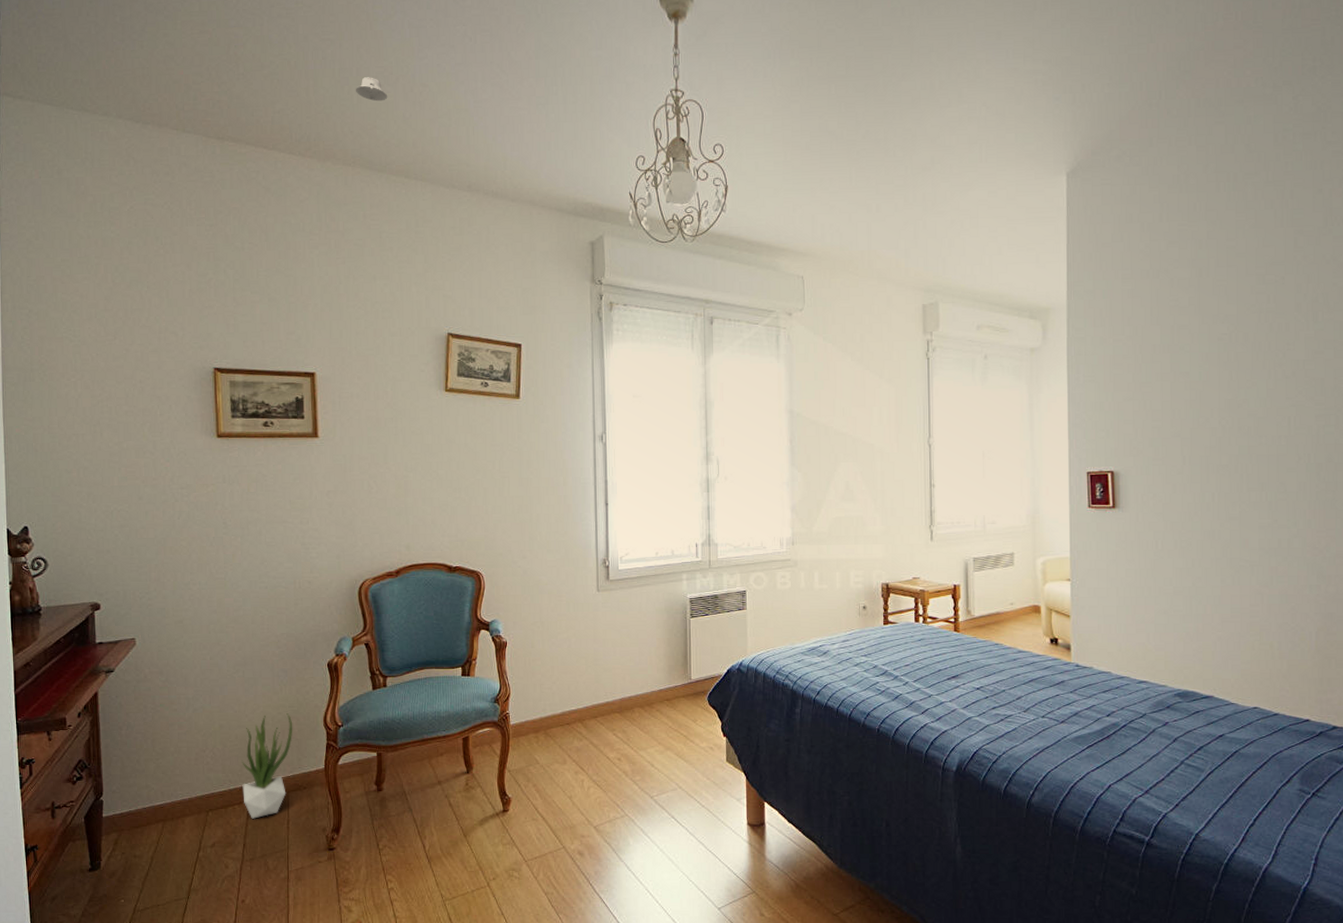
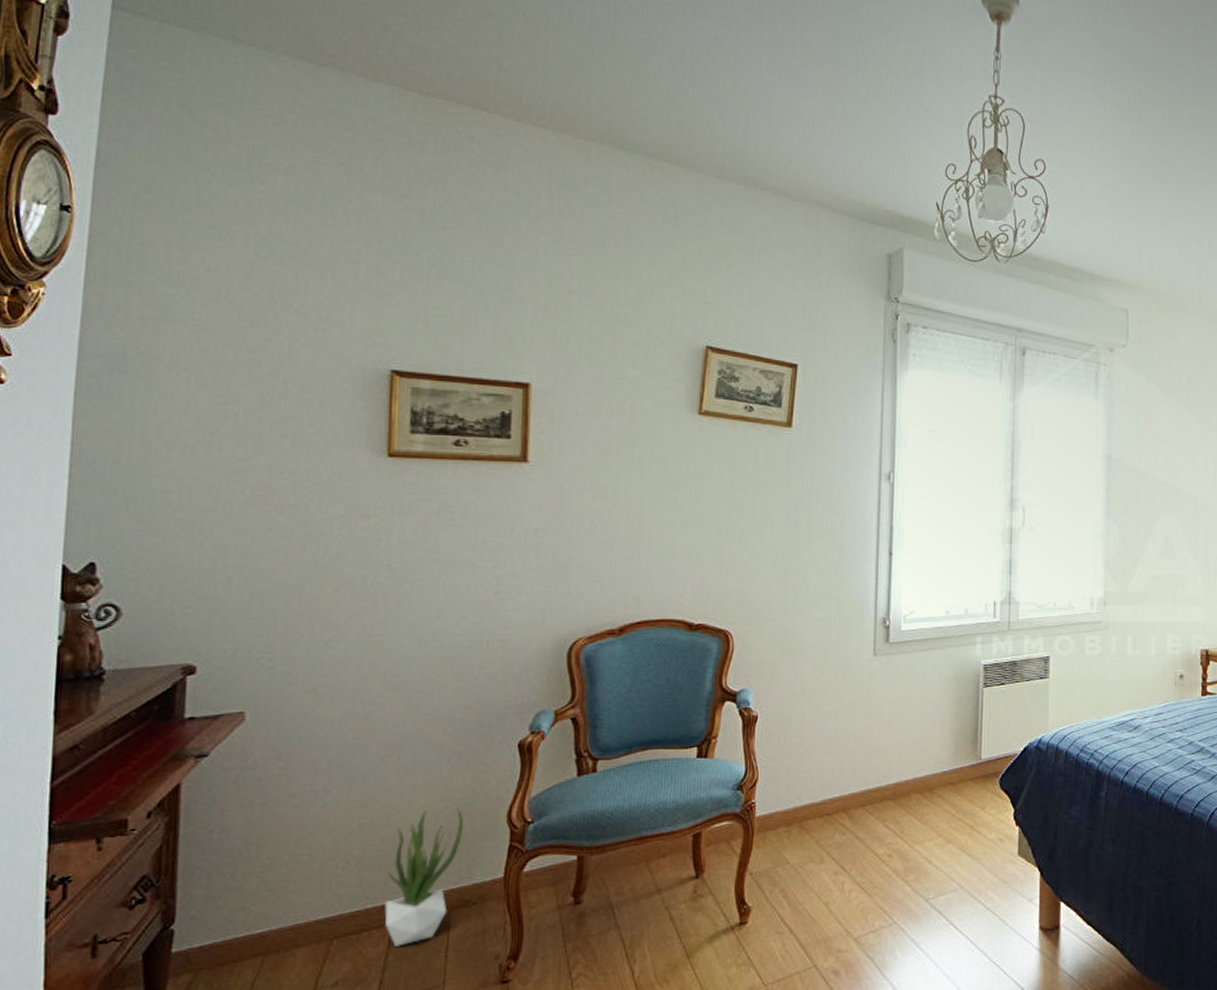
recessed light: present [355,77,388,102] -> none [608,42,650,72]

